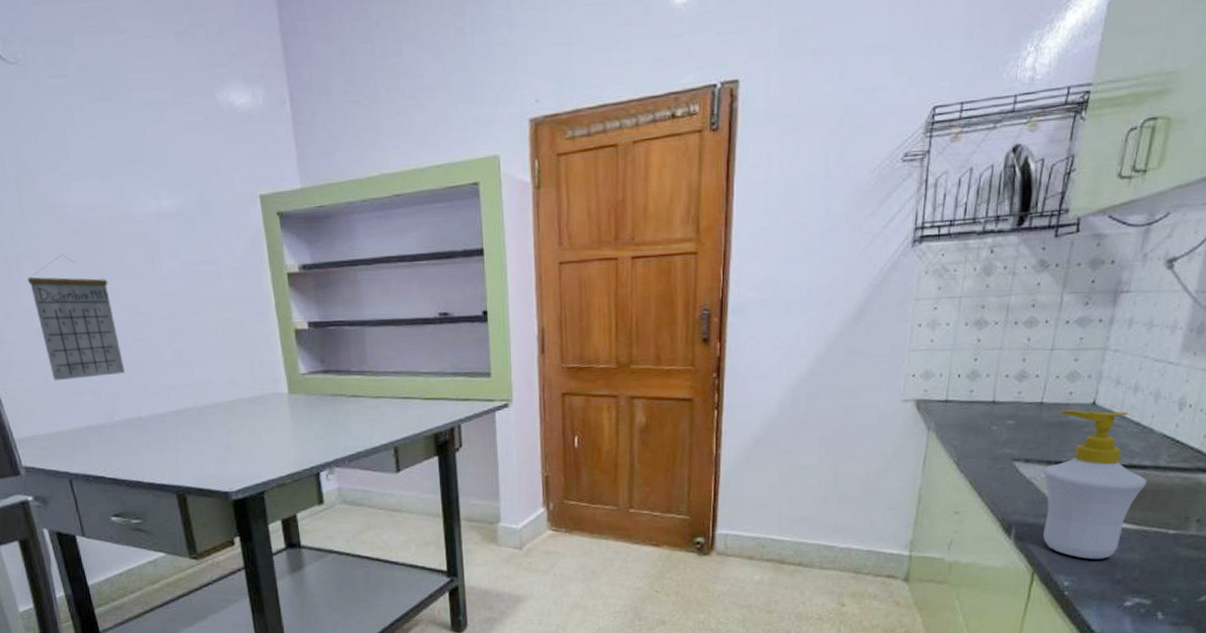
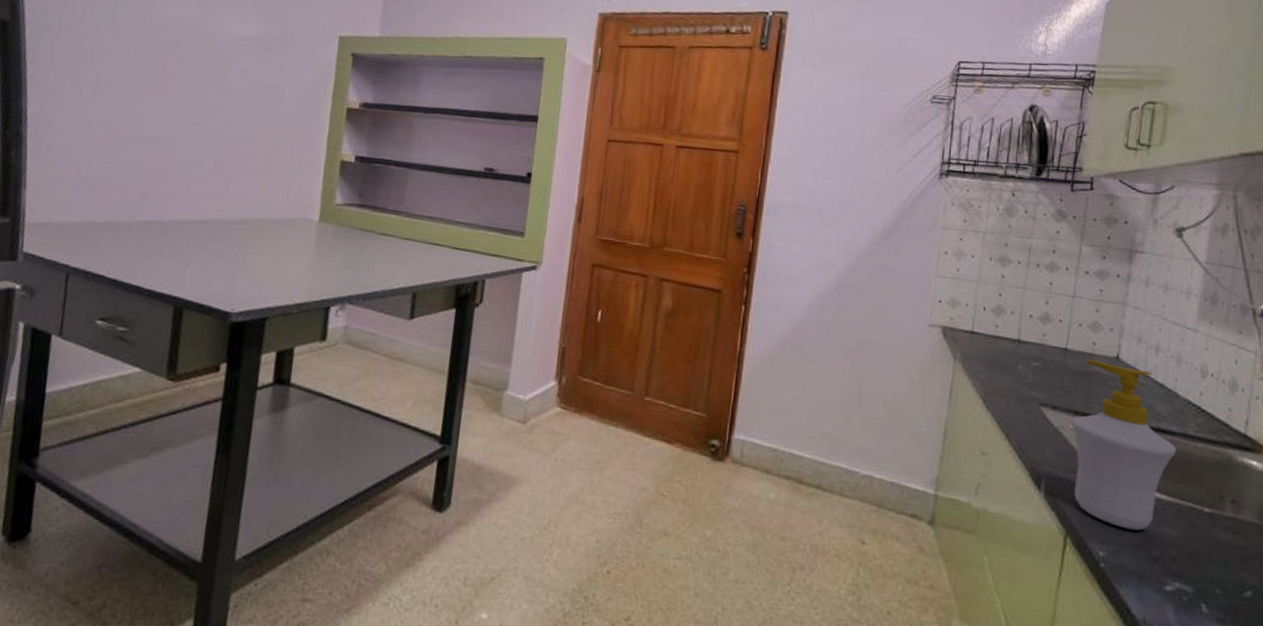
calendar: present [27,254,126,381] -> none [86,57,173,176]

